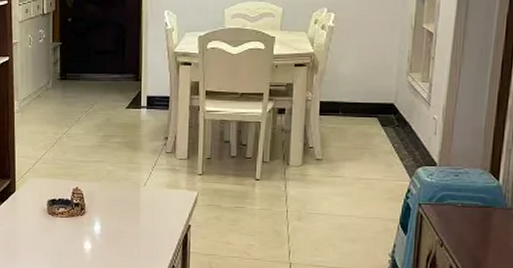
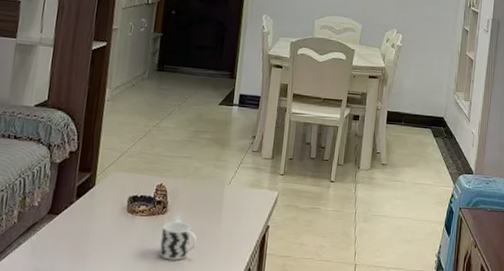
cup: none [83,222,118,258] -> present [159,222,198,260]

